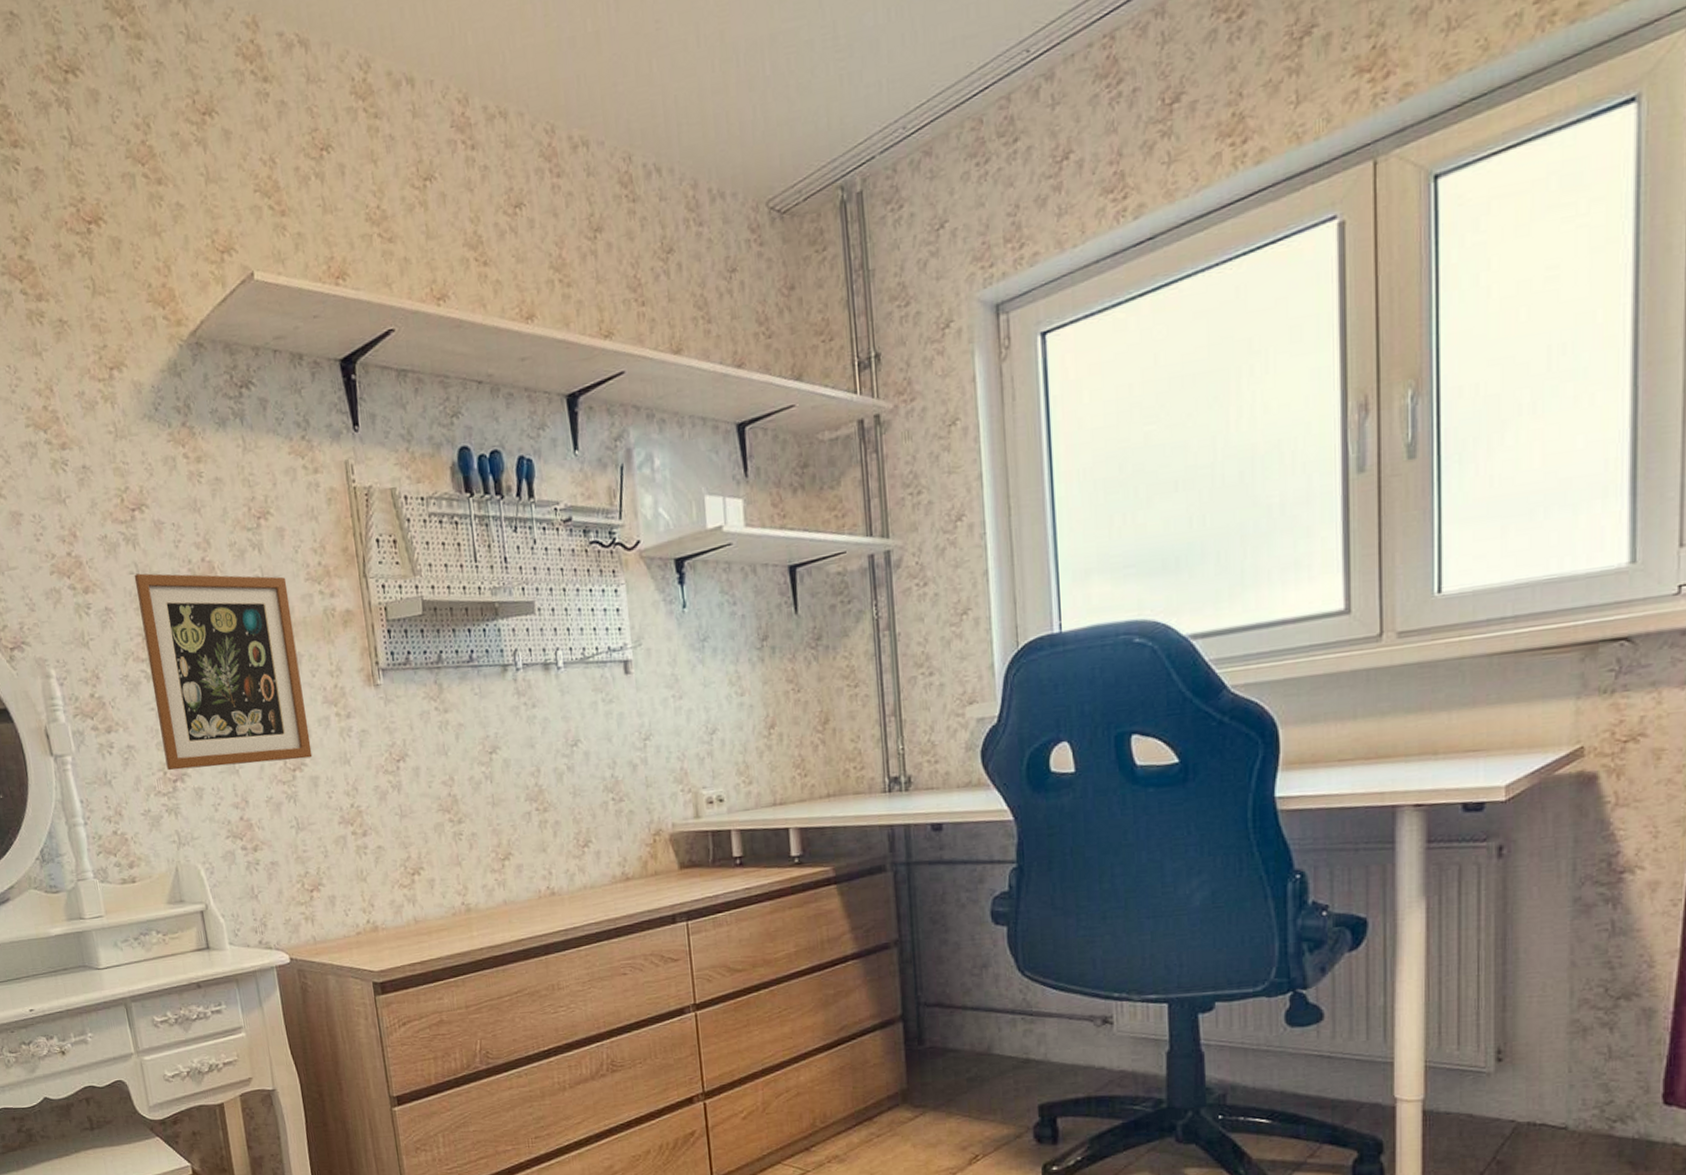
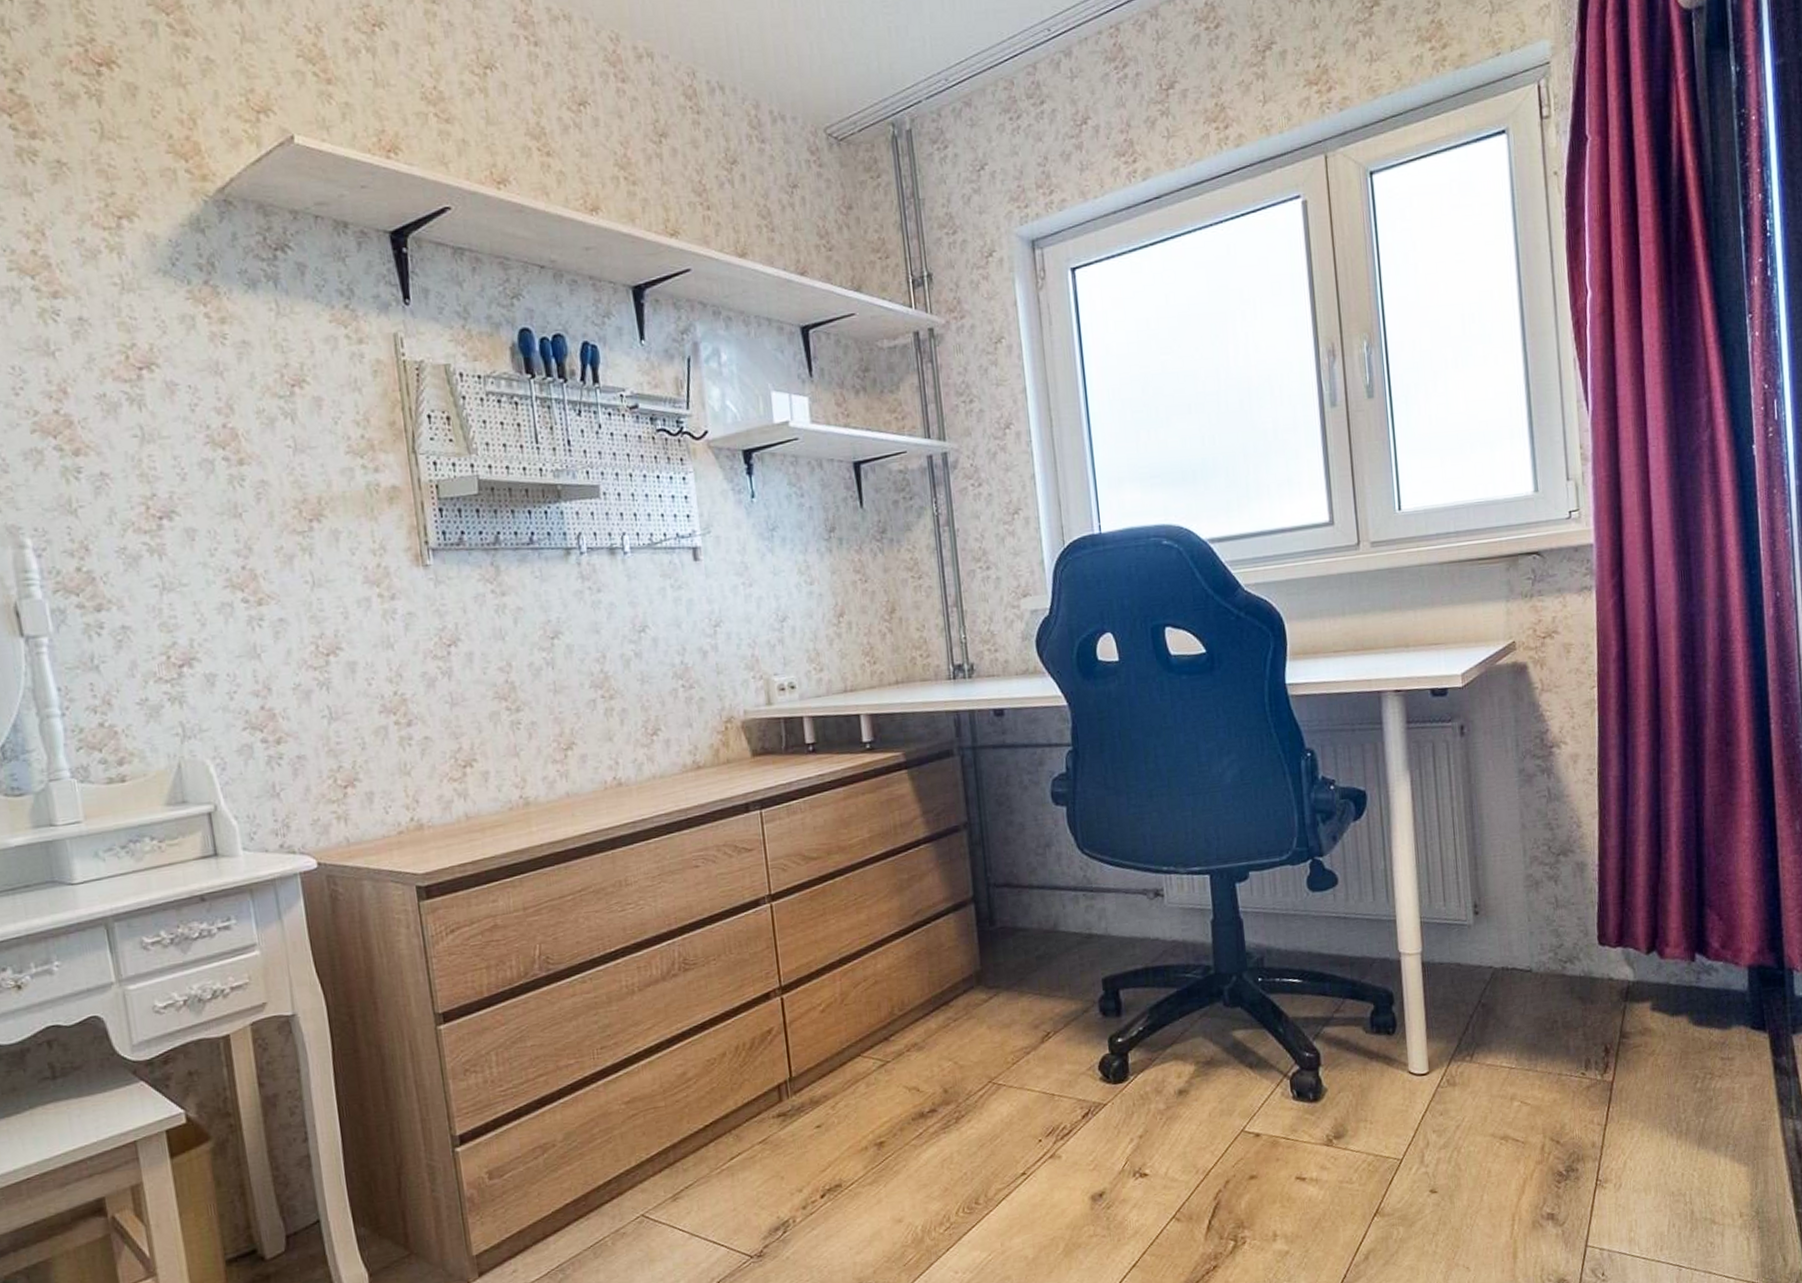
picture frame: present [134,573,313,771] -> none [138,437,350,655]

